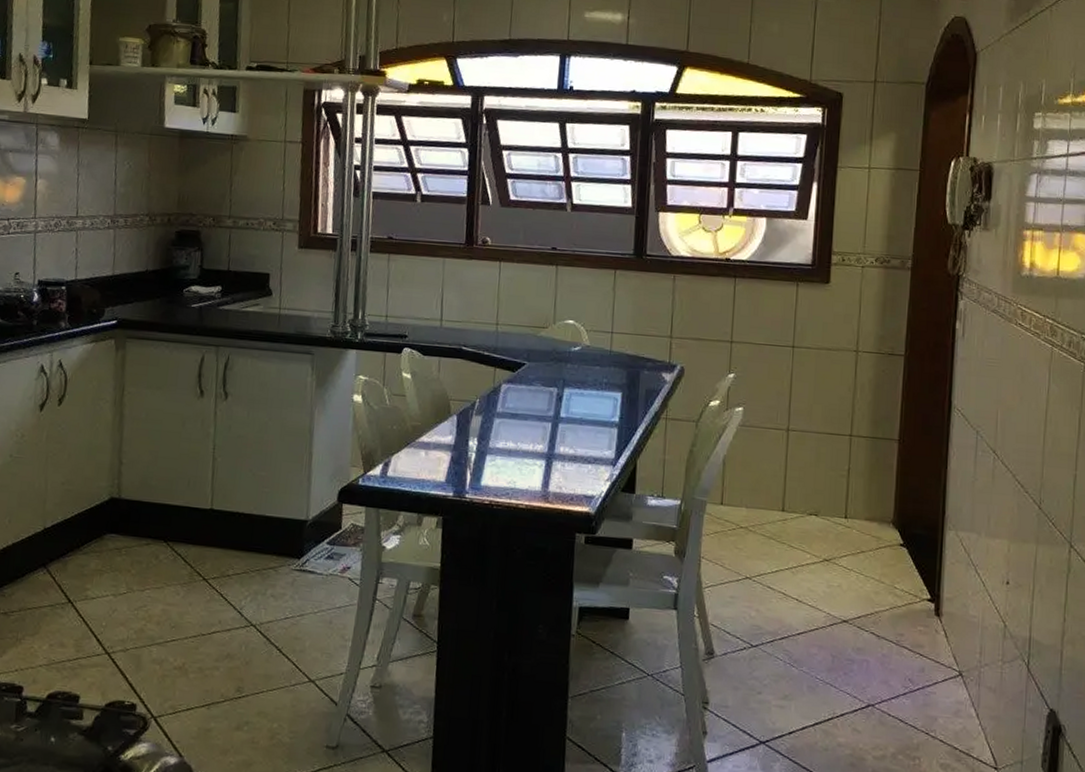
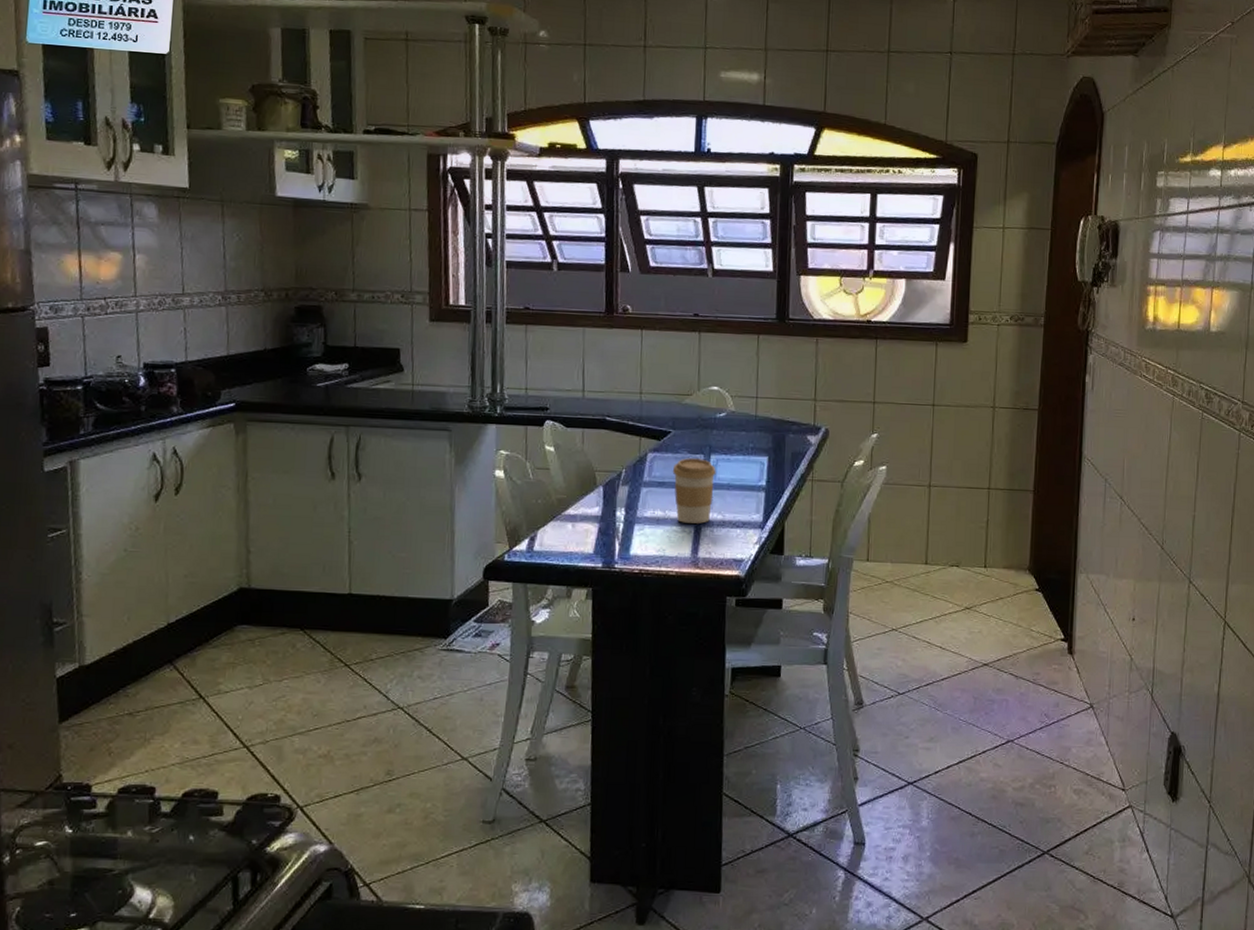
coffee cup: none [525,390,569,458] -> present [672,458,716,524]

